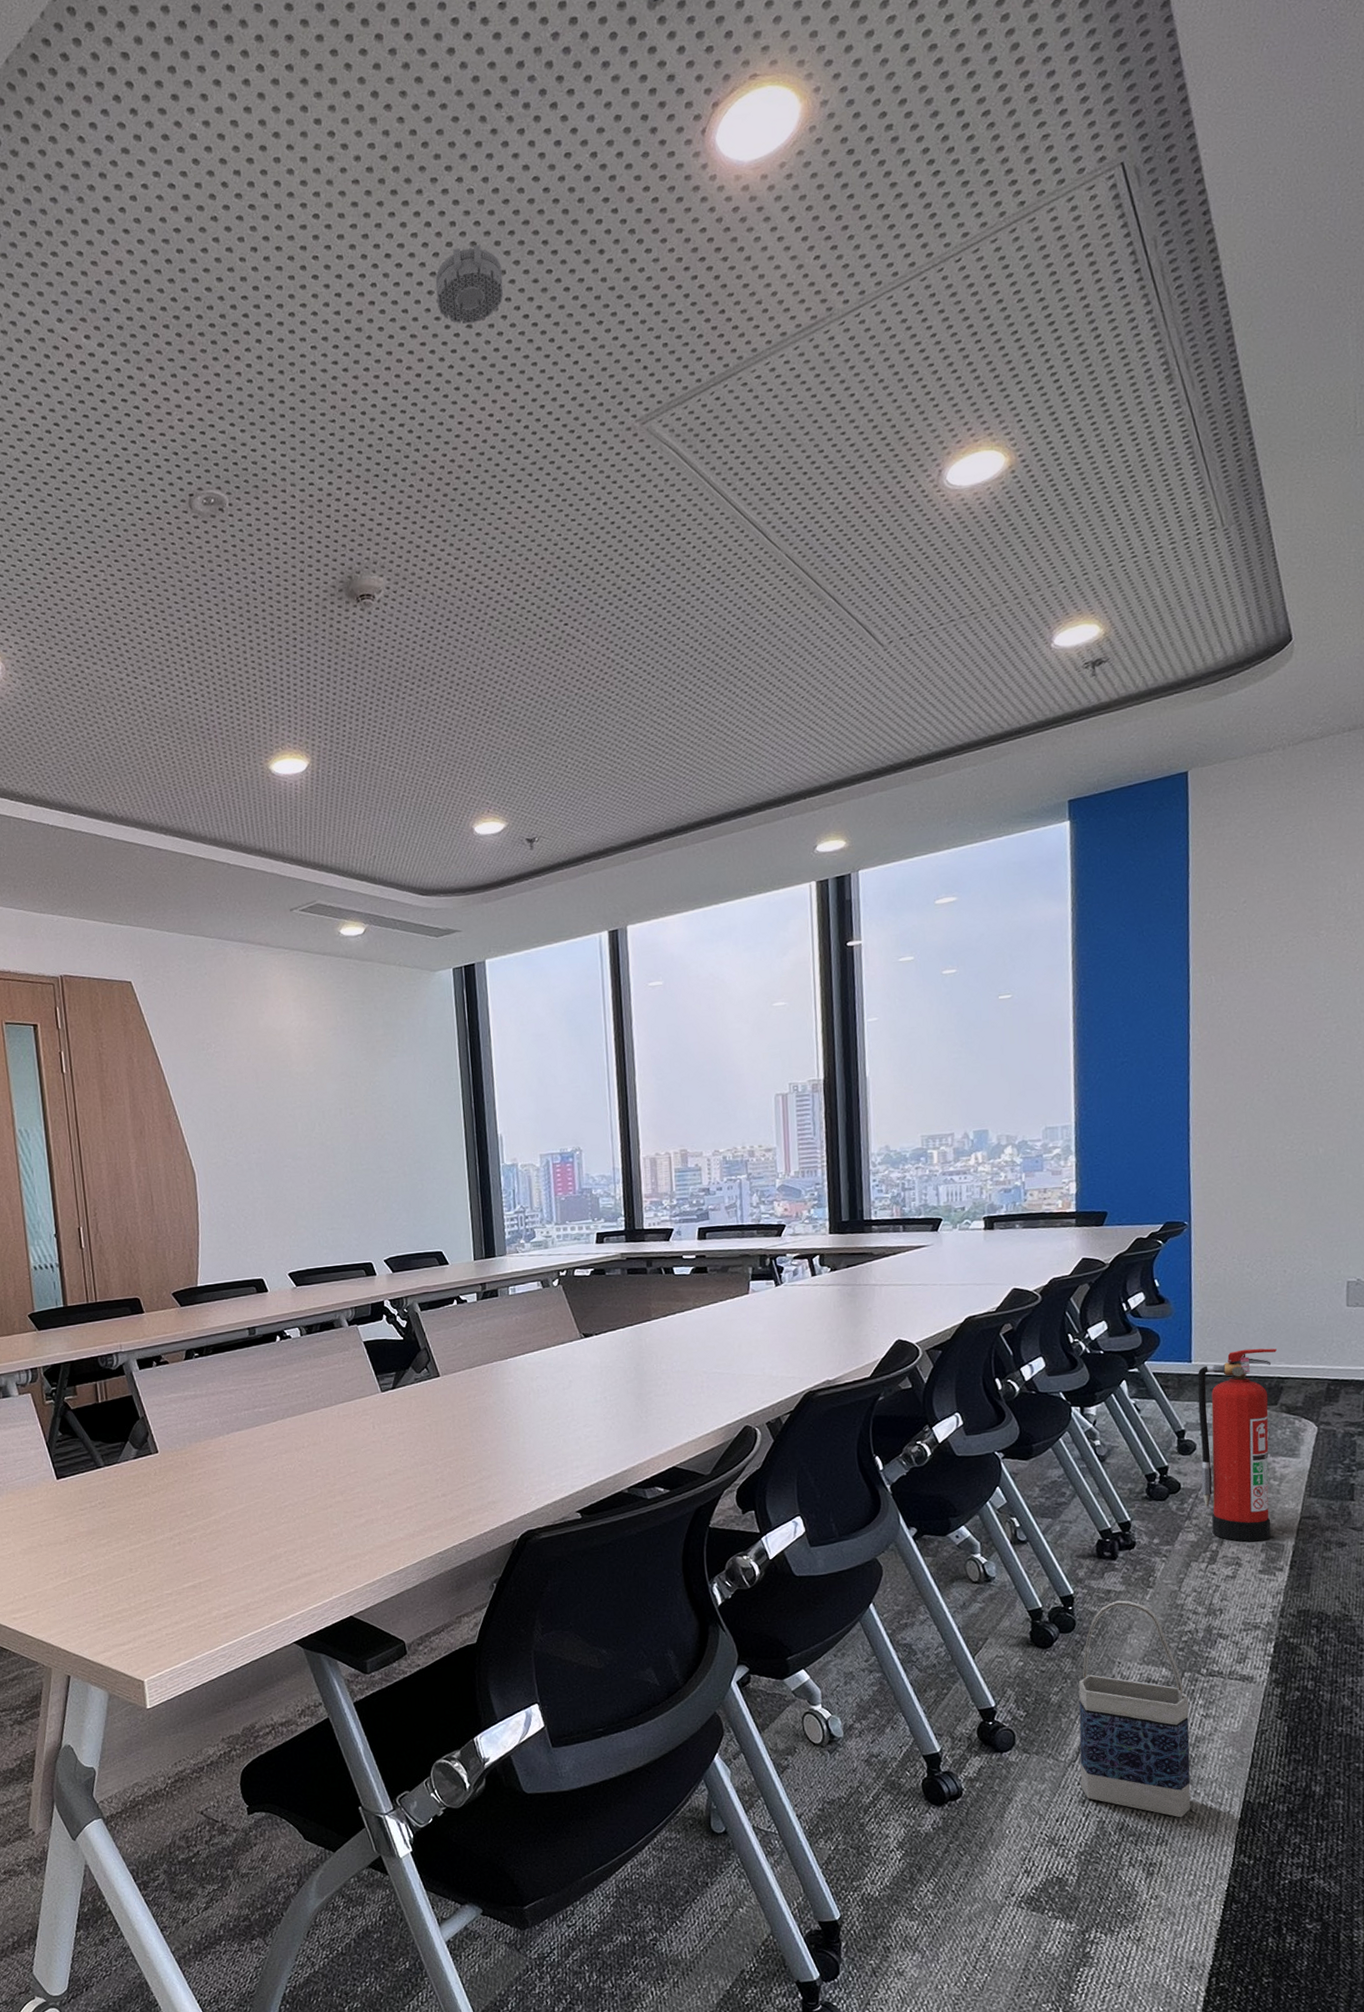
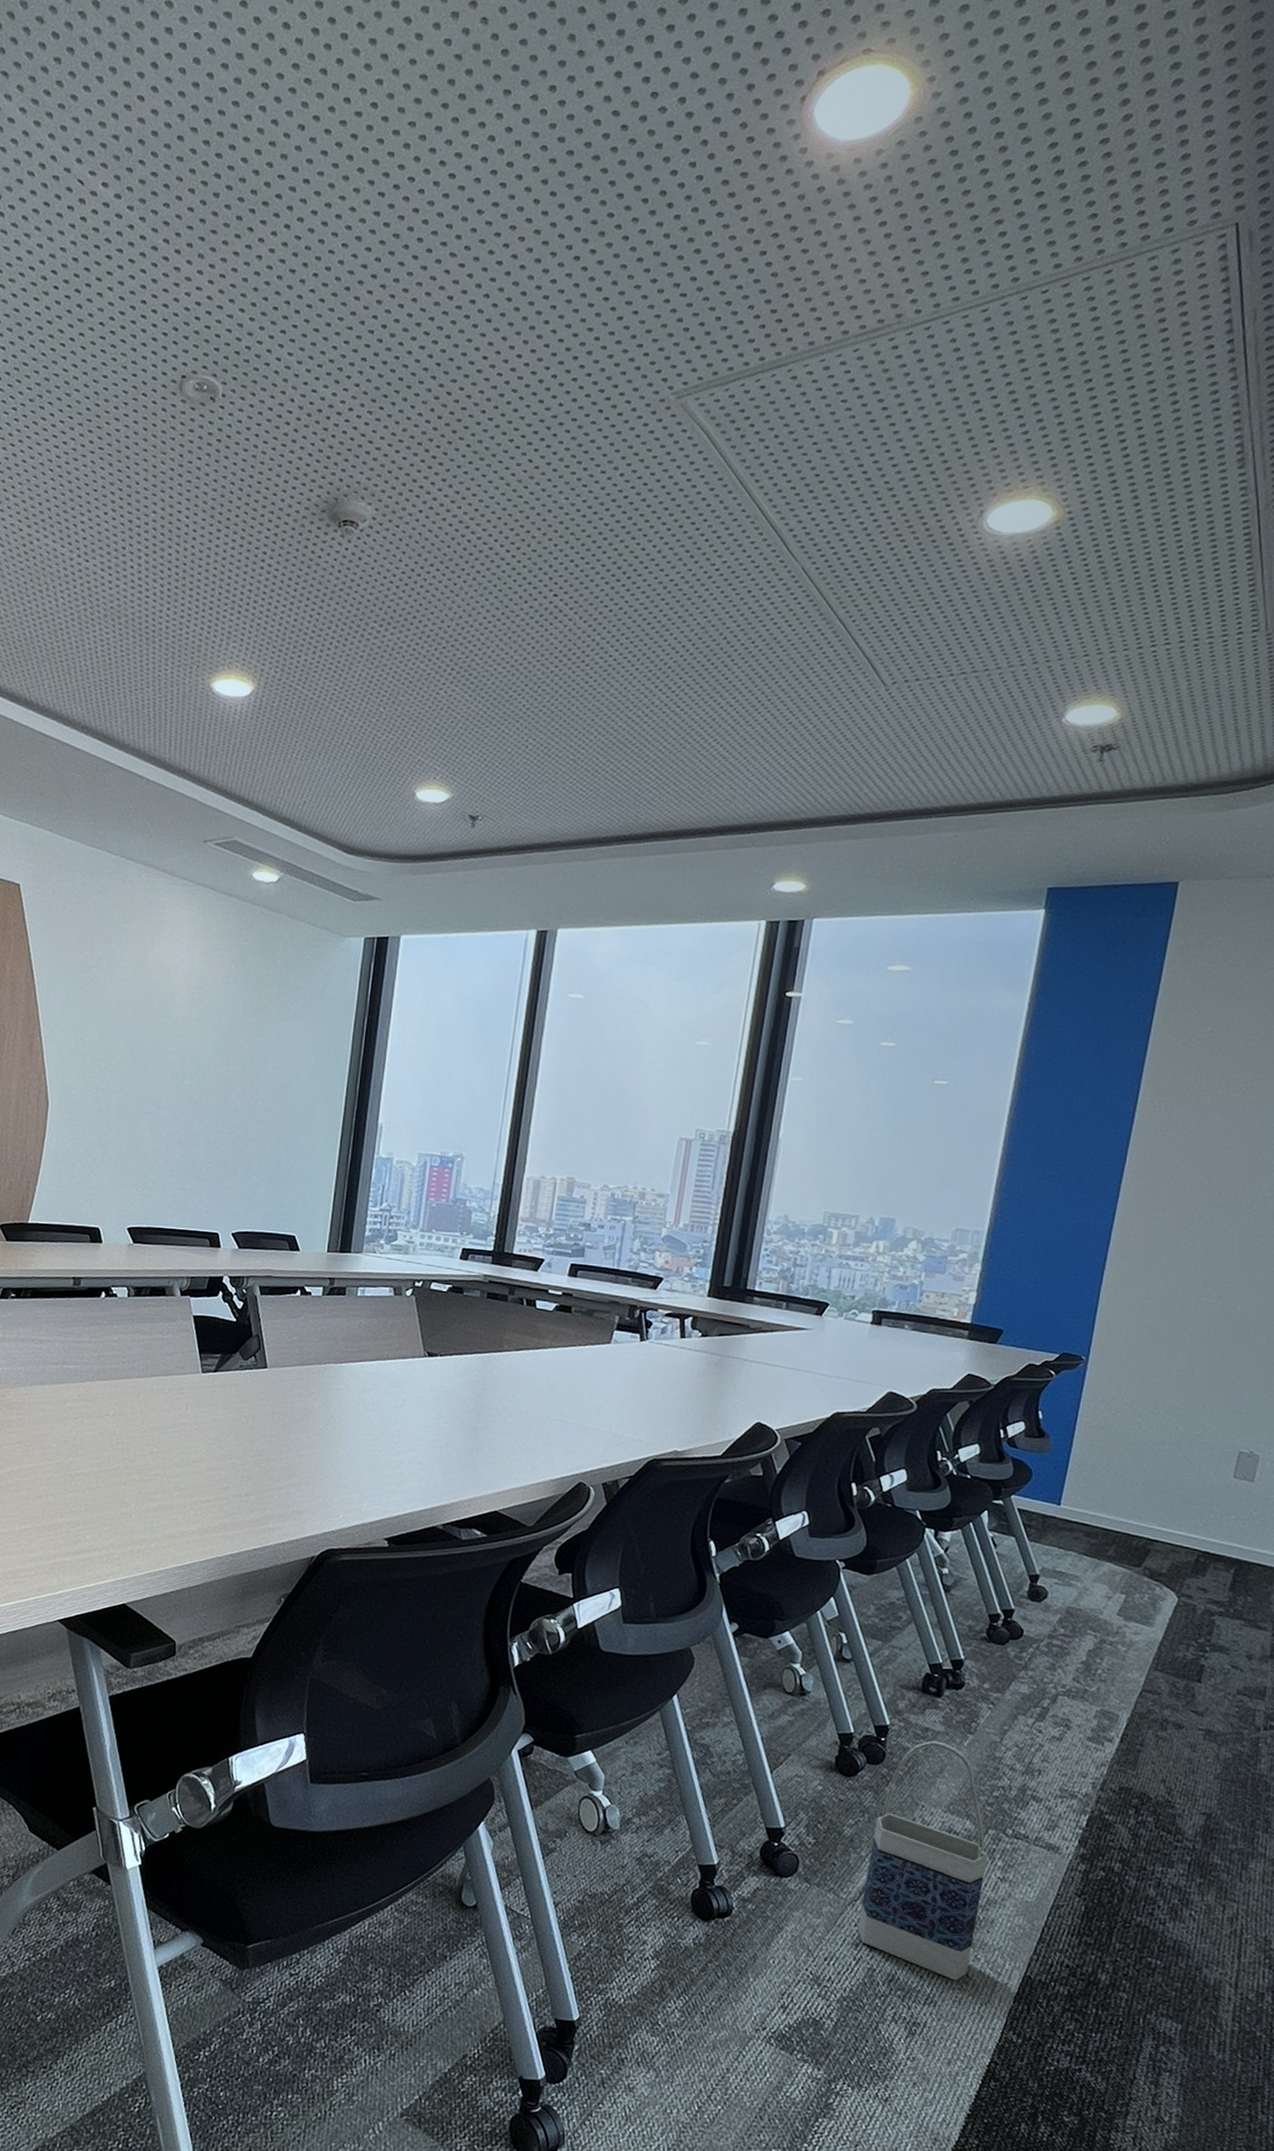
smoke detector: present [435,244,504,325] -> none [485,170,561,254]
fire extinguisher: present [1197,1348,1277,1542] -> none [1044,1502,1152,1707]

